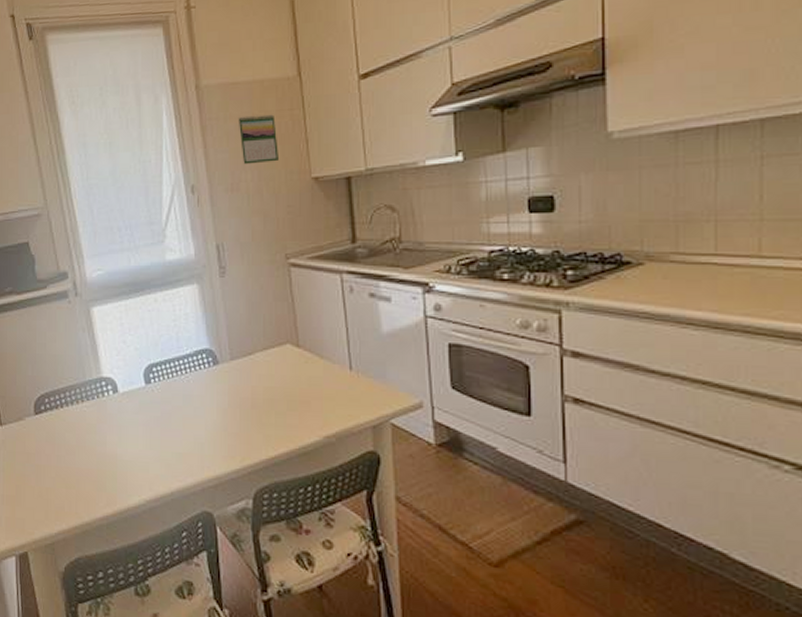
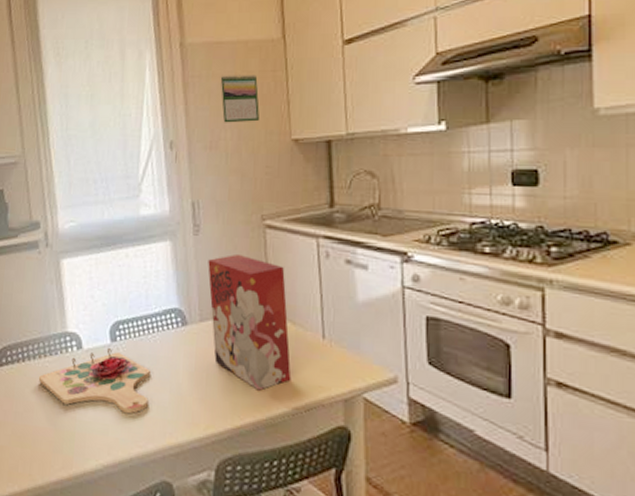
cutting board: none [77,391,185,451] -> present [38,348,150,414]
cereal box: none [235,293,321,422] -> present [208,253,292,391]

